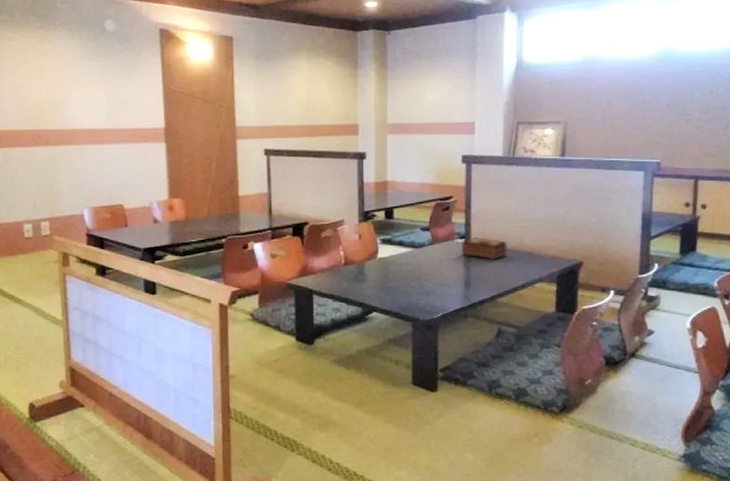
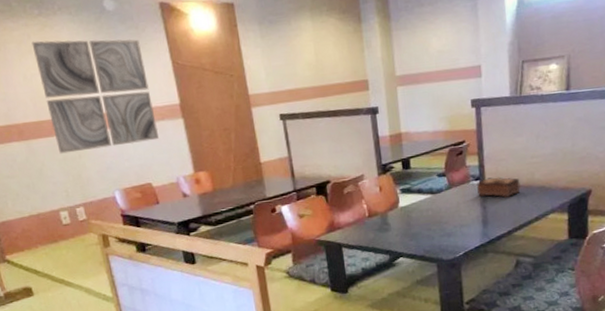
wall art: none [27,52,139,165] -> present [31,39,159,154]

